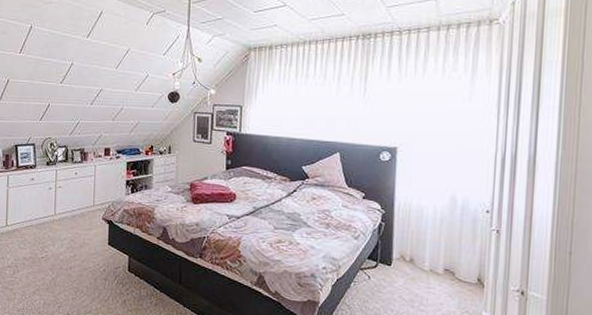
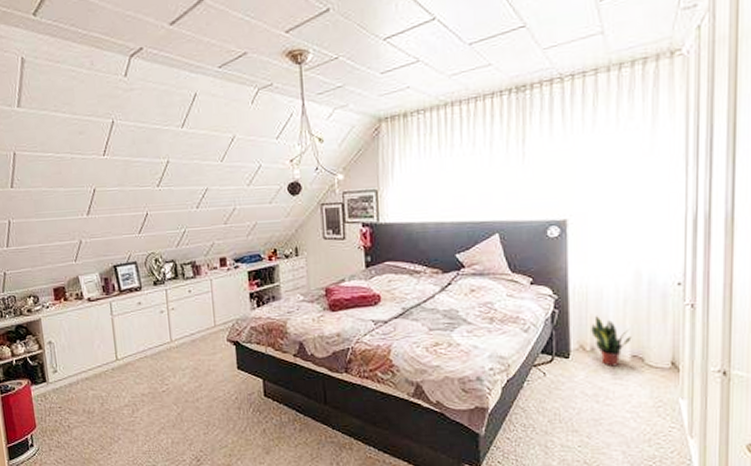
potted plant: none [411,232,445,277] -> present [591,316,632,367]

